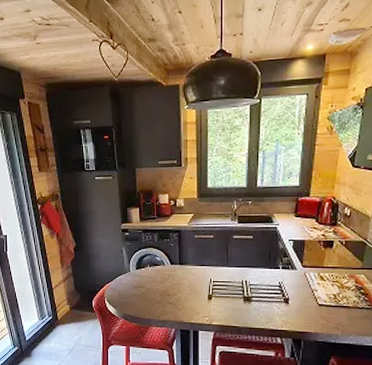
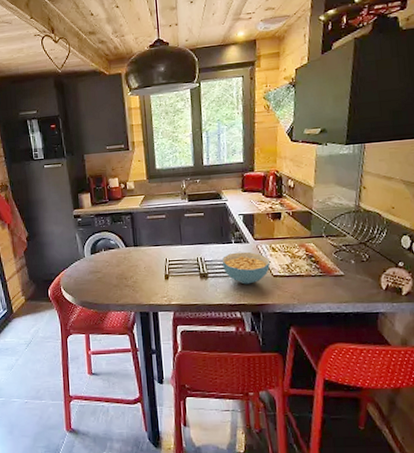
cereal bowl: none [267,278,317,311] -> present [221,251,271,285]

